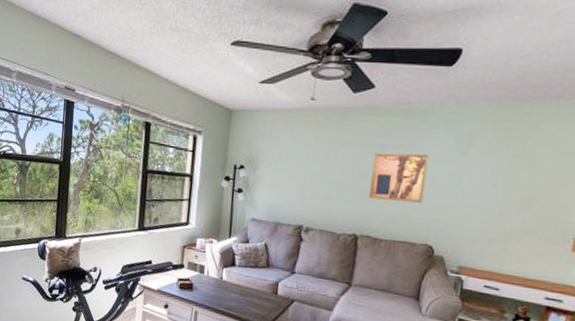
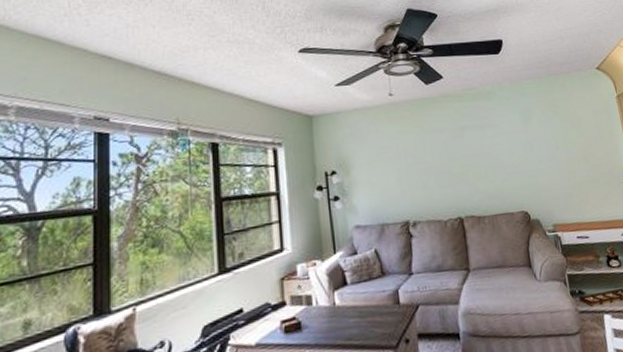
wall art: present [369,153,429,203] -> none [458,129,509,179]

